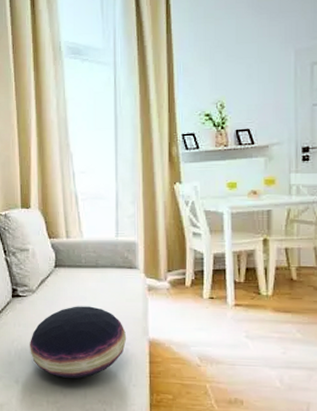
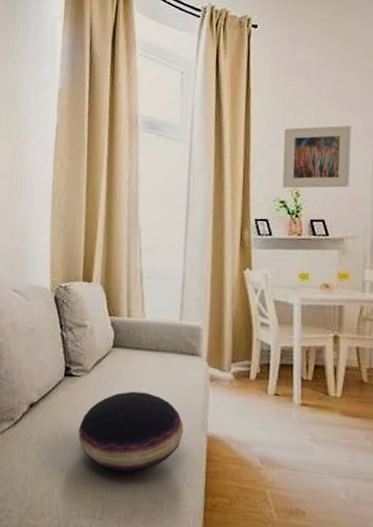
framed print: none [207,33,272,101] -> present [283,126,351,189]

